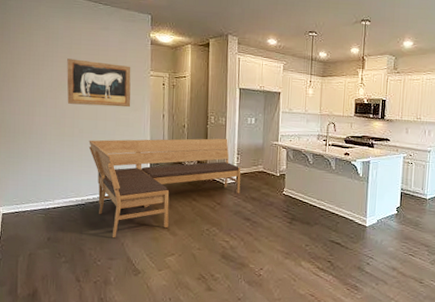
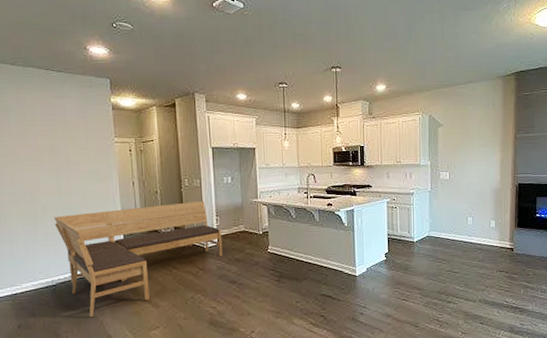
wall art: present [67,58,131,108] -> none [21,132,97,180]

